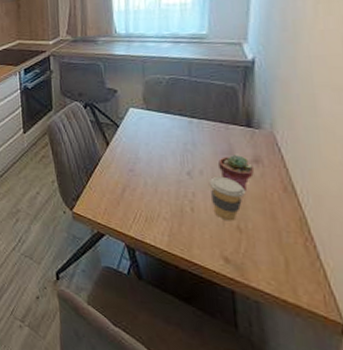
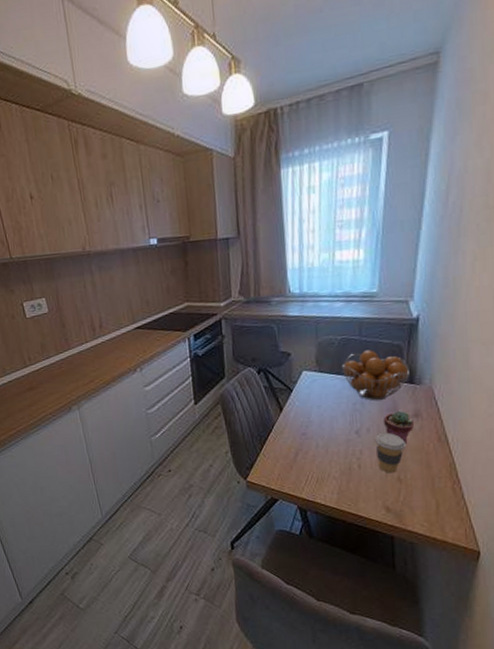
fruit basket: none [171,90,248,143] -> present [342,350,411,401]

